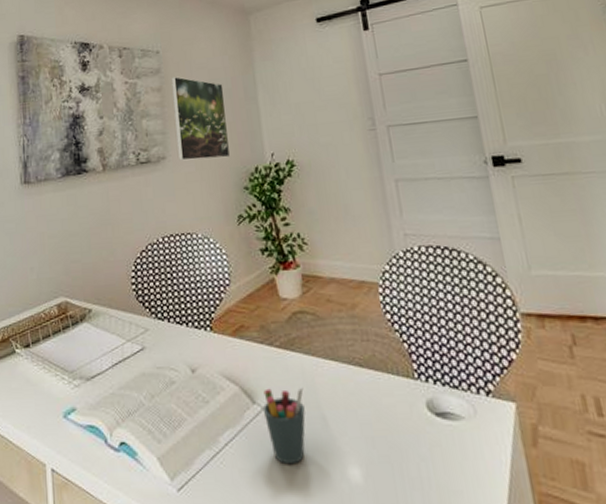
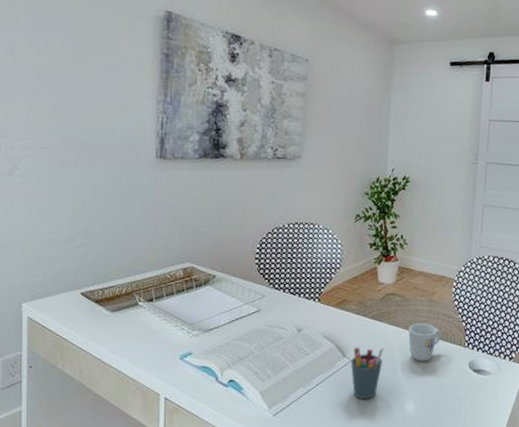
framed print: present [171,76,231,161] -> none [312,86,362,166]
mug: none [331,349,379,404] -> present [408,323,442,361]

